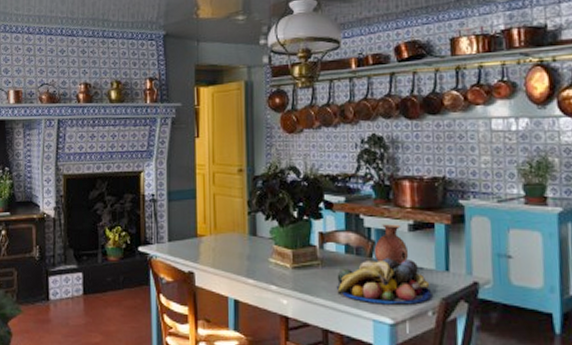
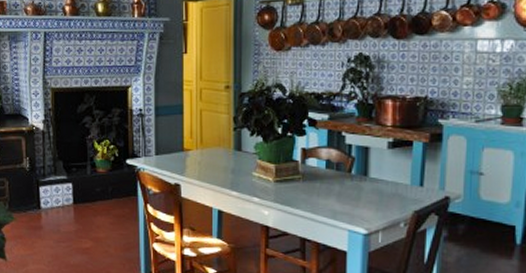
fruit bowl: present [336,258,433,305] -> none [315,173,406,216]
vase: present [374,224,409,266] -> none [353,141,387,181]

